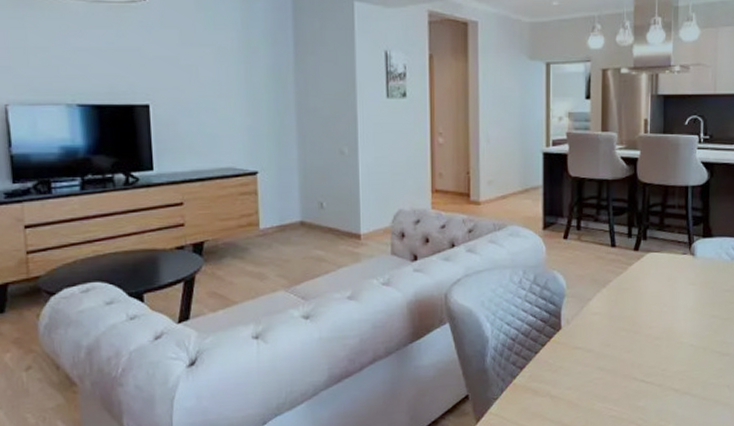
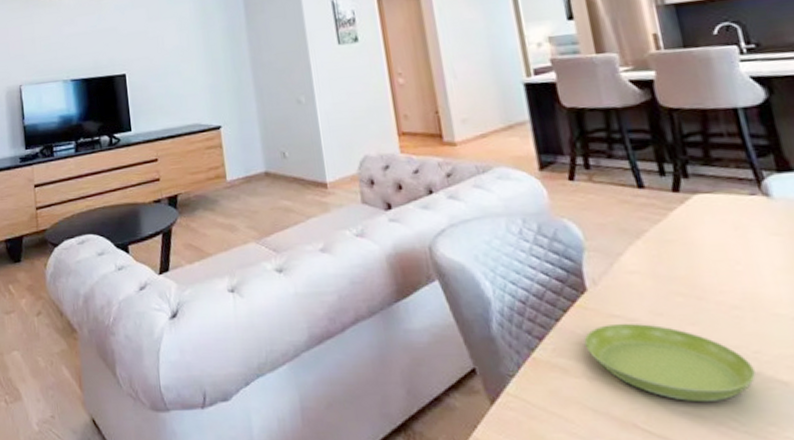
saucer: none [553,353,660,409] -> present [583,324,756,401]

